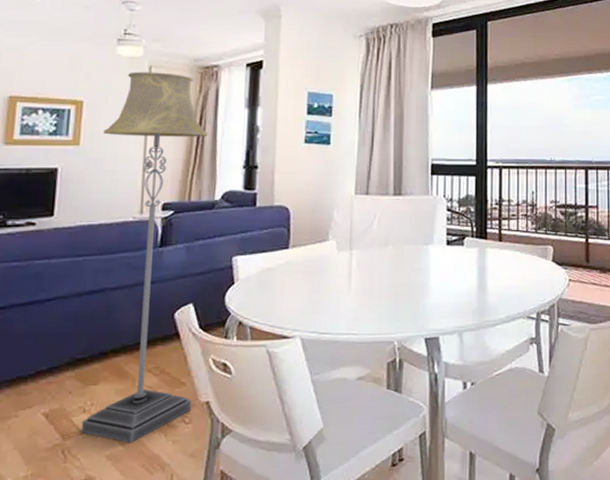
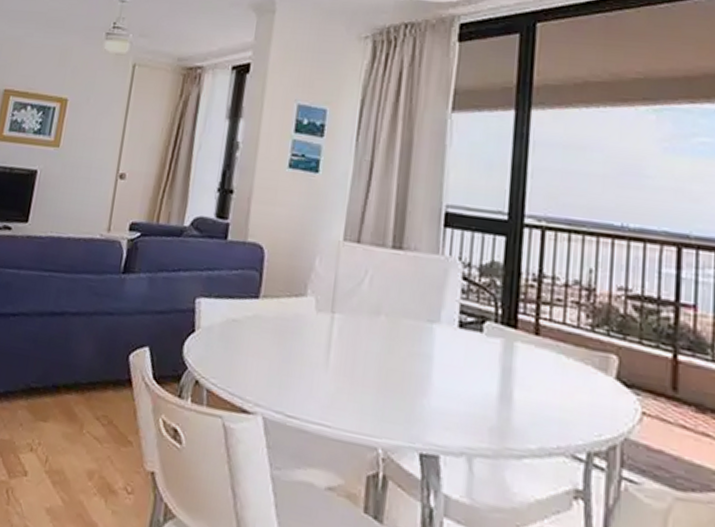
floor lamp: present [81,71,208,444] -> none [25,69,184,501]

